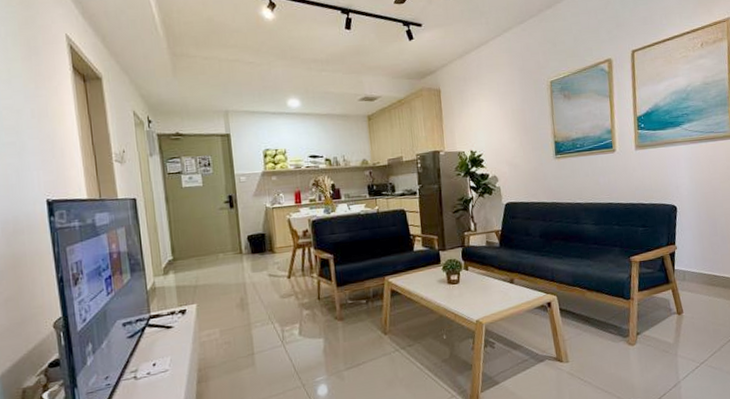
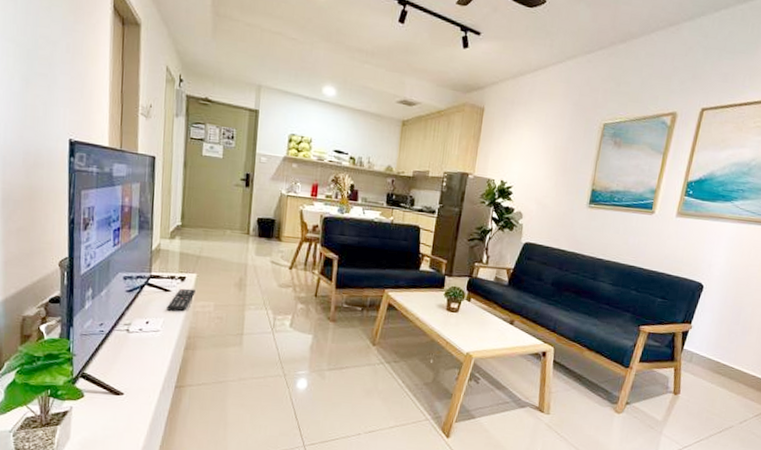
remote control: none [172,320,199,348] -> present [167,288,196,311]

